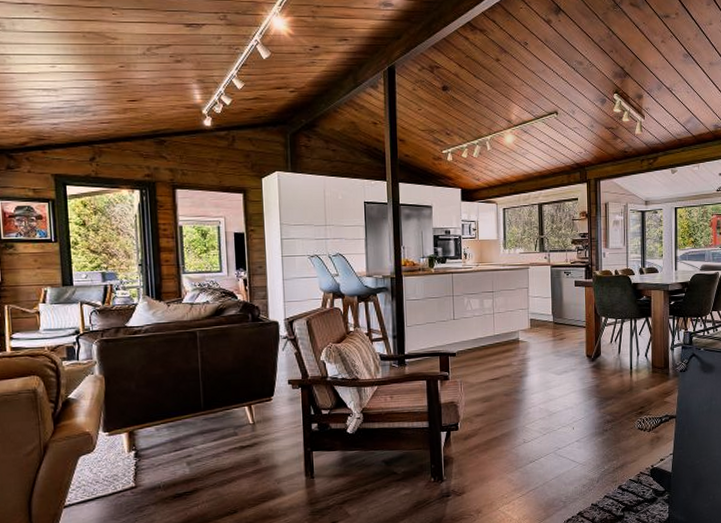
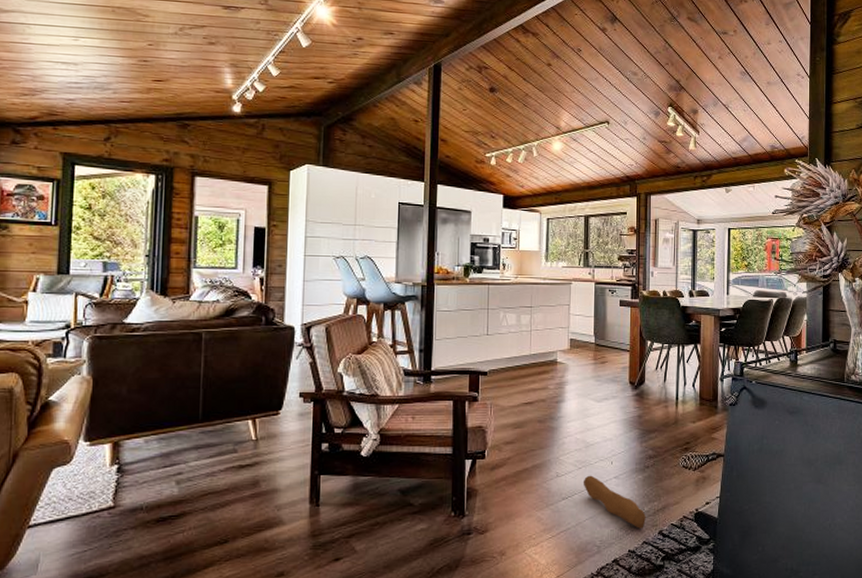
dog toy: none [548,440,606,485] -> present [583,475,646,529]

